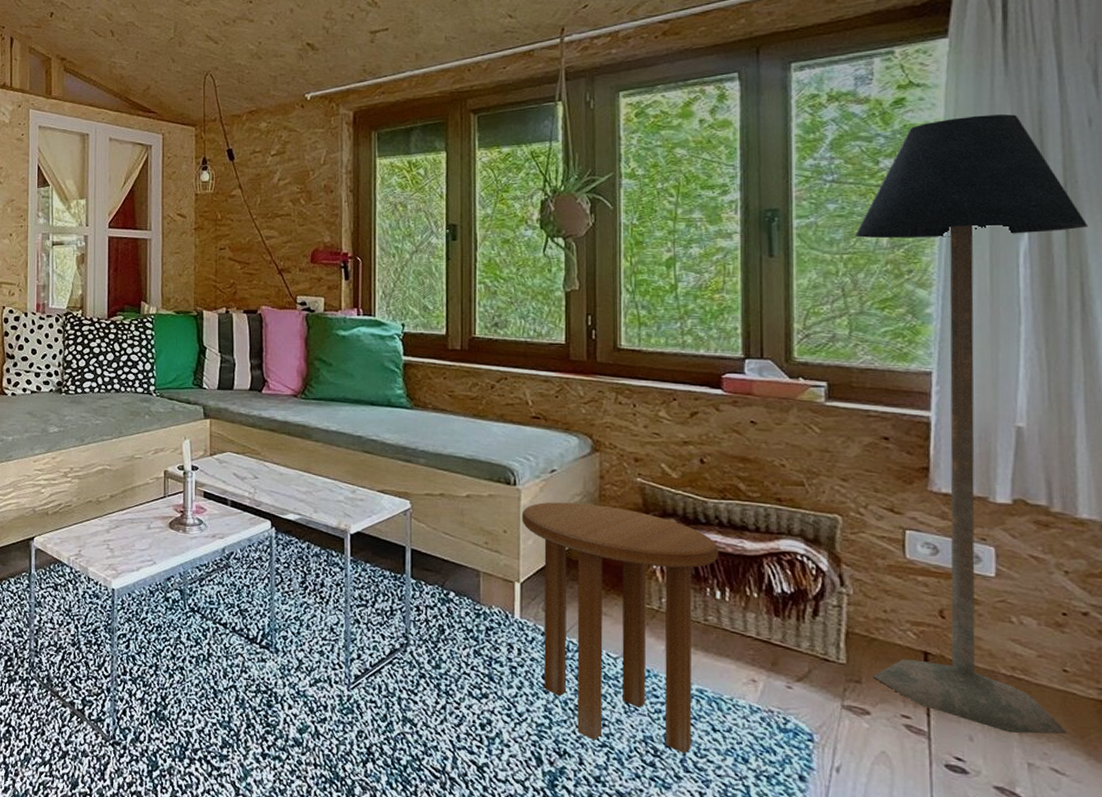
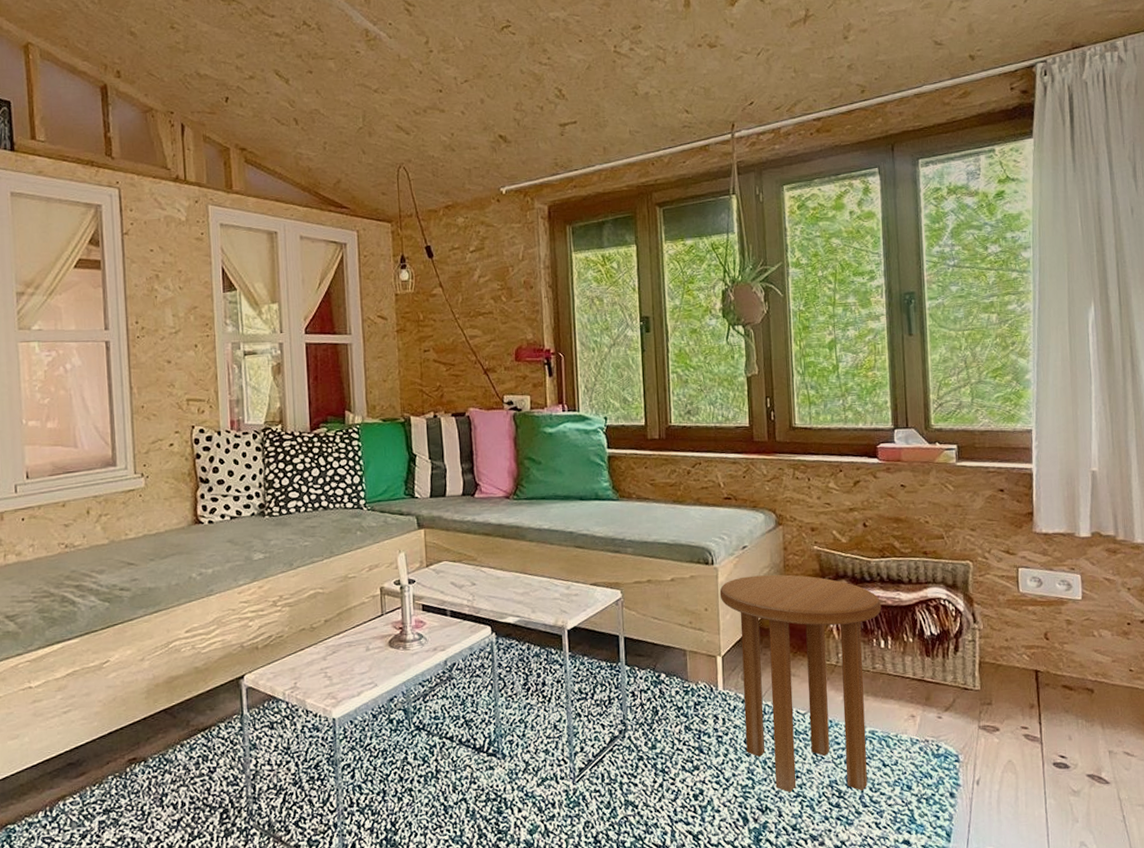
floor lamp: present [855,113,1089,735] -> none [972,204,1134,729]

